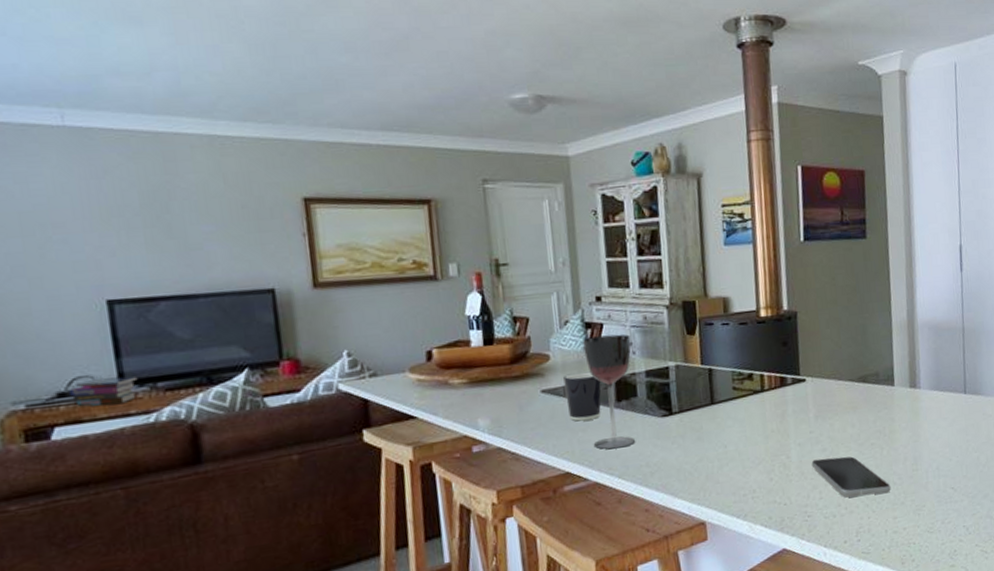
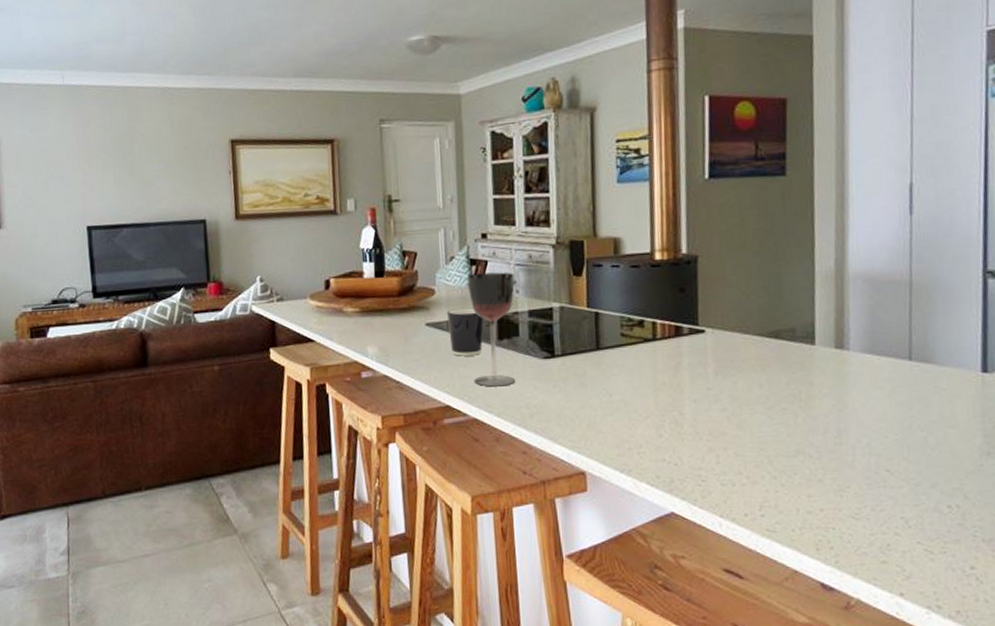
books: present [69,377,138,408] -> none [60,289,106,313]
mobile phone: present [811,456,891,498] -> none [708,419,806,467]

